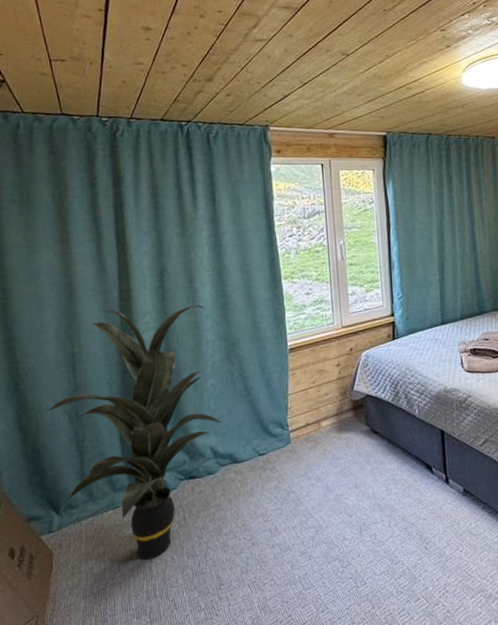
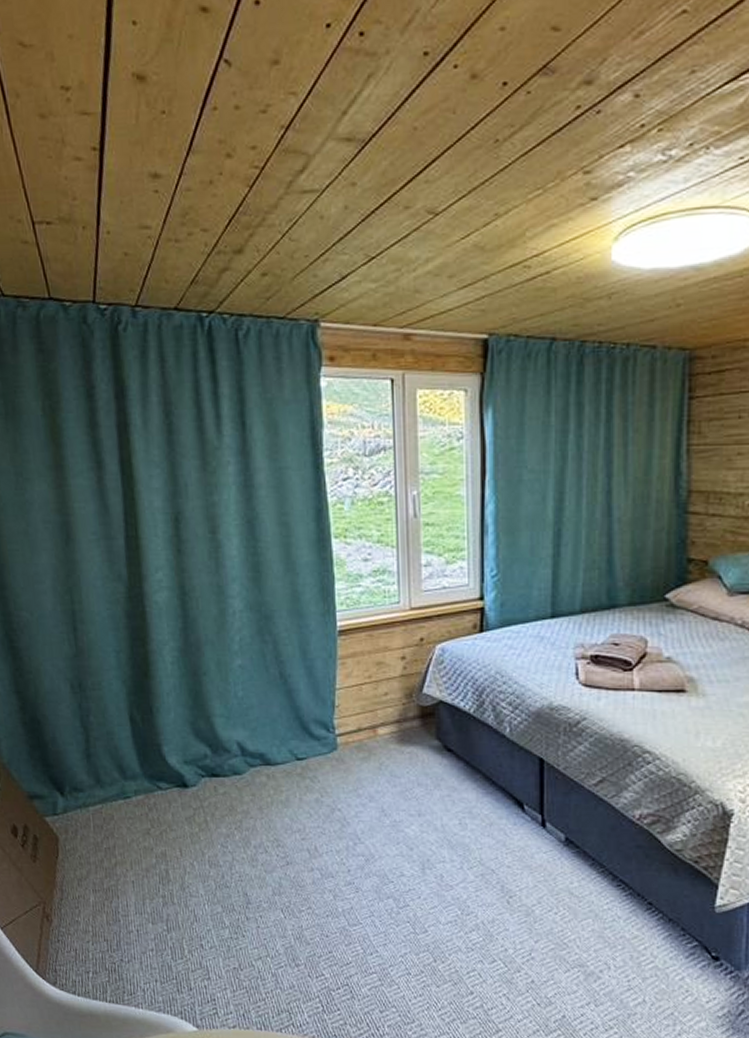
indoor plant: present [46,305,224,560] -> none [45,561,253,862]

